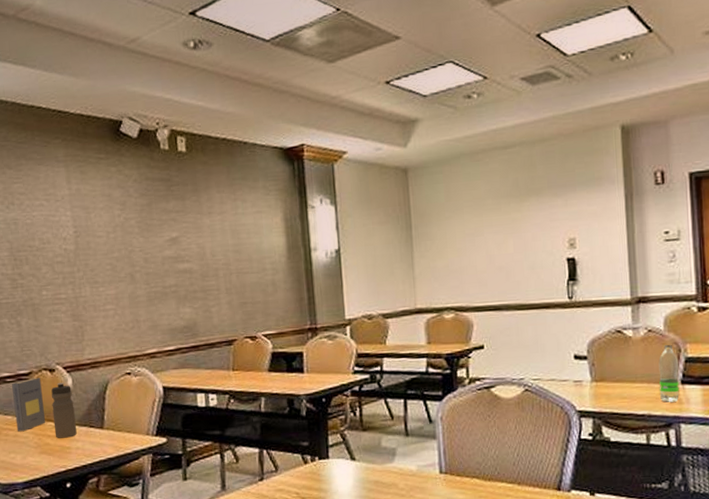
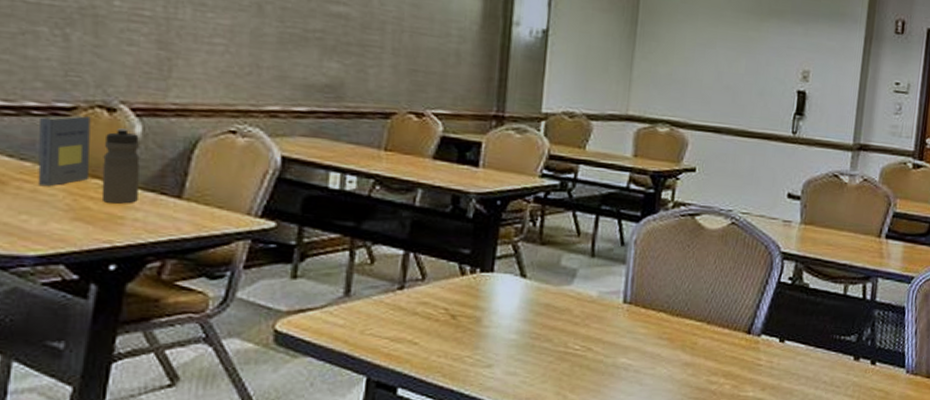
bottle: present [658,344,680,402] -> none [863,196,887,255]

